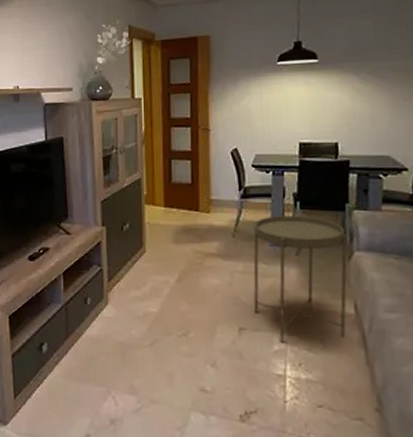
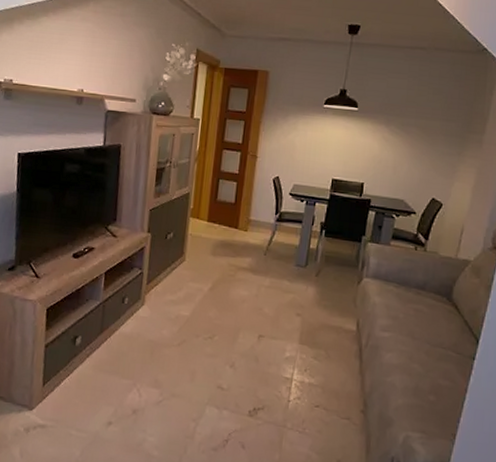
side table: present [253,215,348,343] -> none [274,240,360,351]

